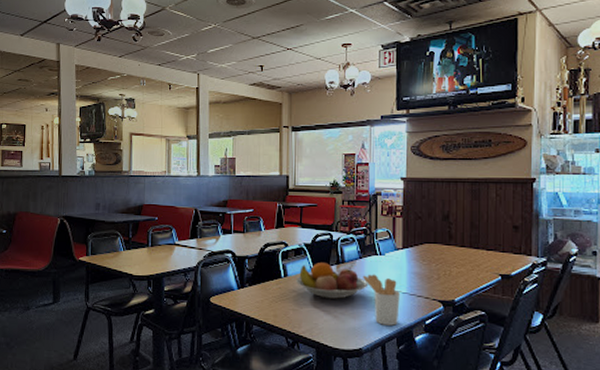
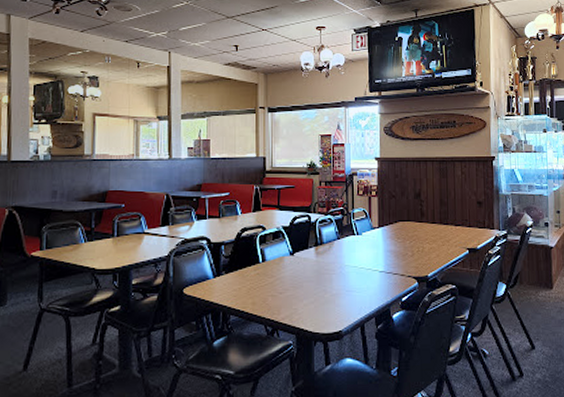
fruit bowl: present [295,263,368,299] -> none [274,245,347,282]
utensil holder: present [363,274,400,326] -> none [341,254,377,305]

